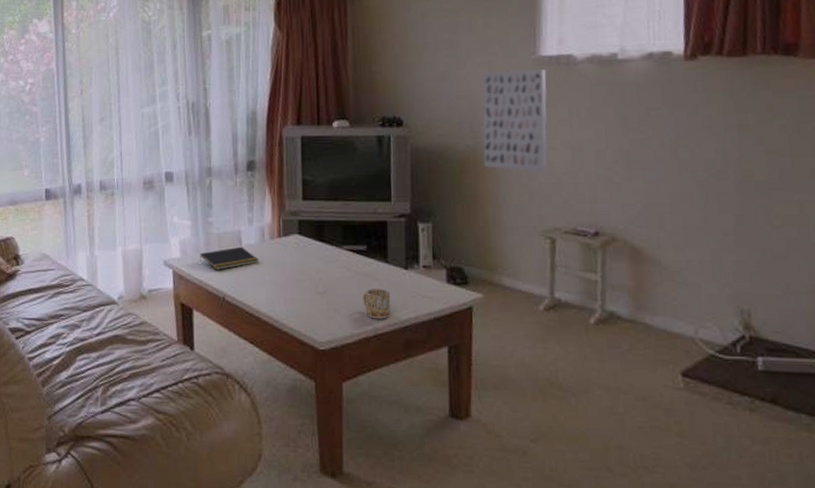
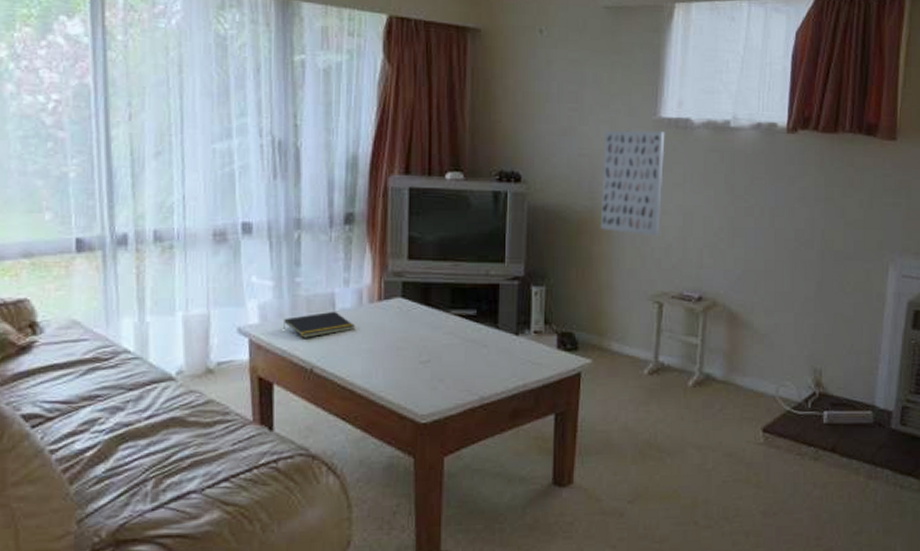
mug: present [363,289,391,319] -> none [470,356,500,388]

